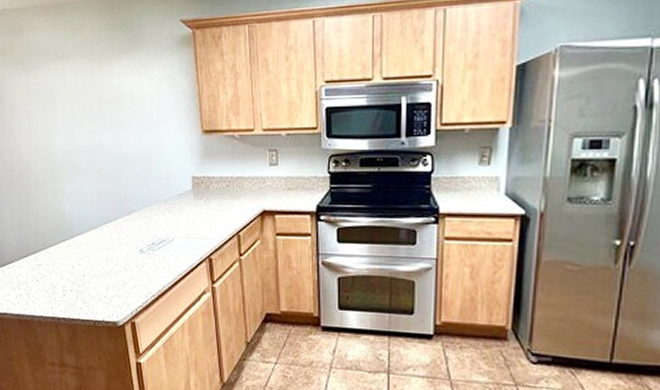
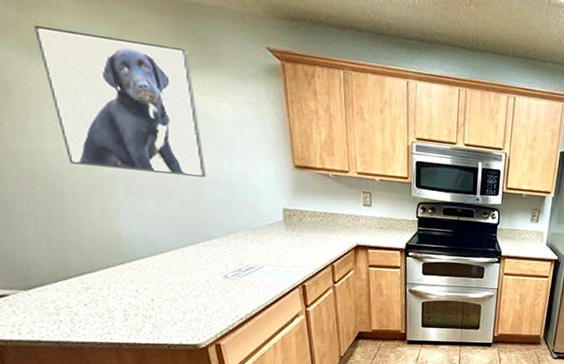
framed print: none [20,38,129,154] -> present [34,24,207,177]

